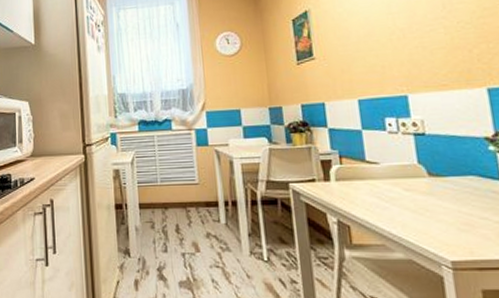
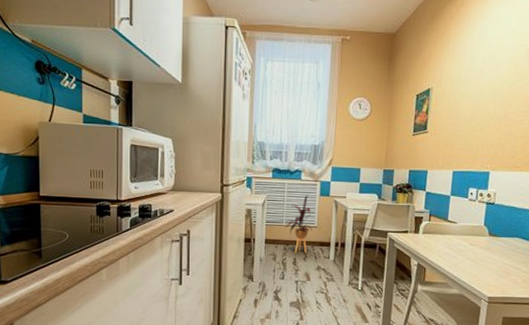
house plant: none [161,146,194,218] -> present [285,194,312,254]

